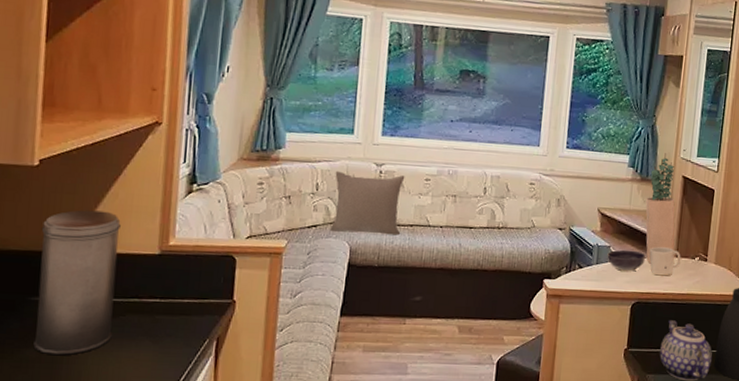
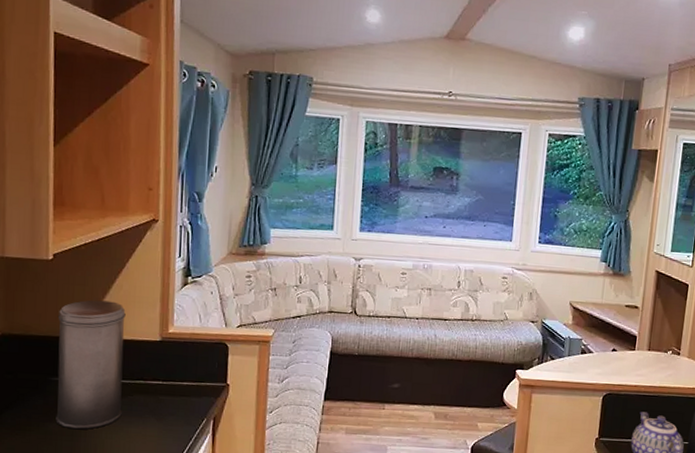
pillow: present [329,170,405,236] -> none [312,264,382,326]
bowl: present [607,249,645,272] -> none [579,342,617,364]
vase: present [645,153,675,263] -> none [617,248,648,356]
mug: present [649,247,681,276] -> none [621,340,654,369]

